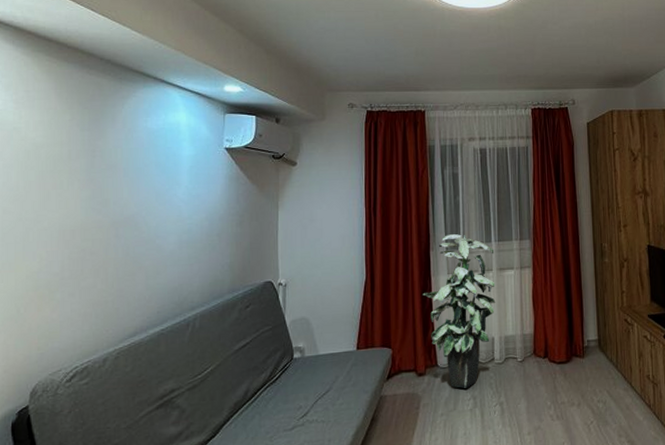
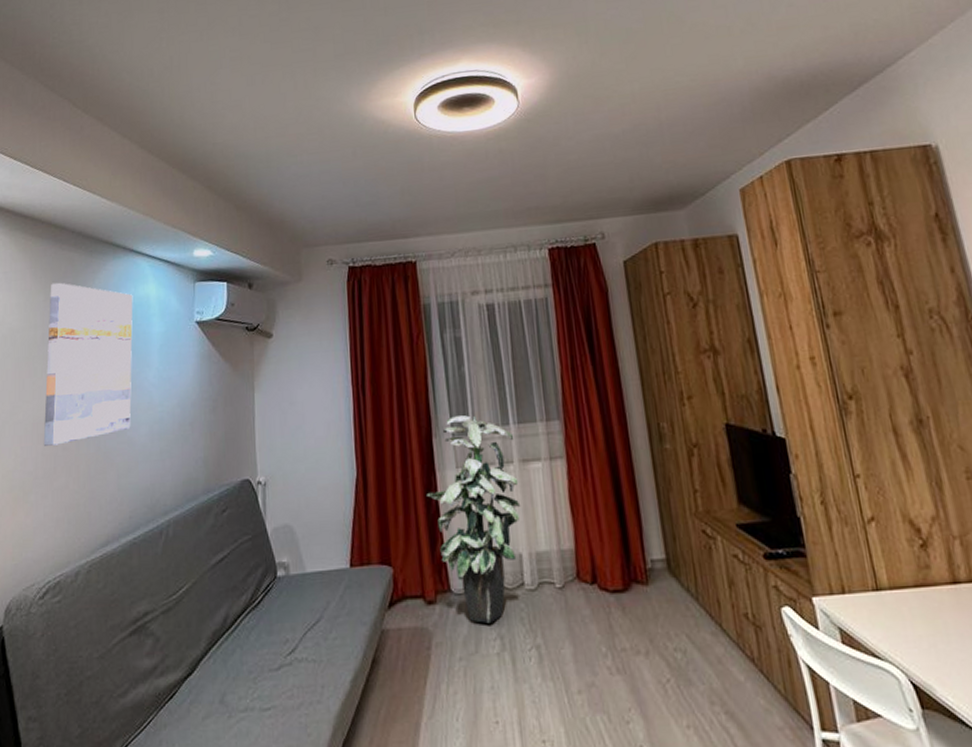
wall art: none [70,104,164,251] -> present [43,282,133,446]

